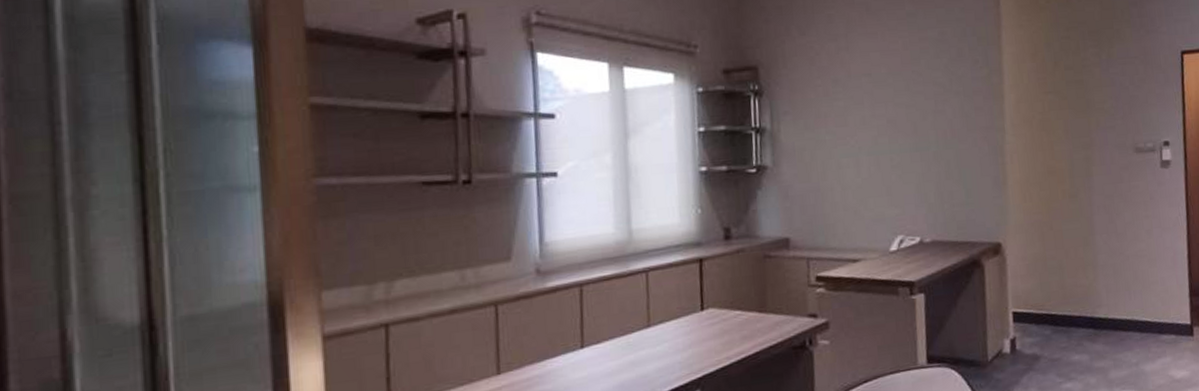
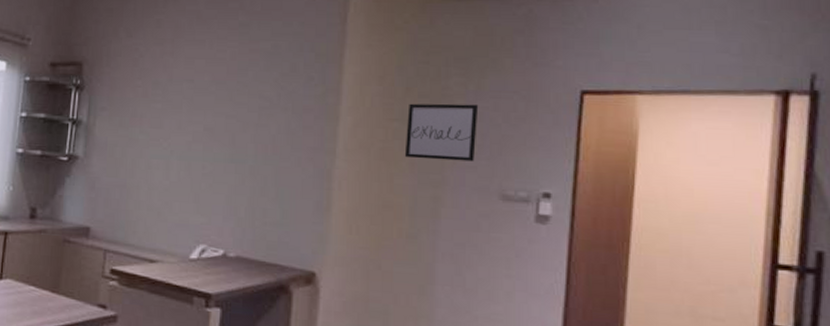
wall art: none [1058,71,1113,126] -> present [404,103,479,162]

